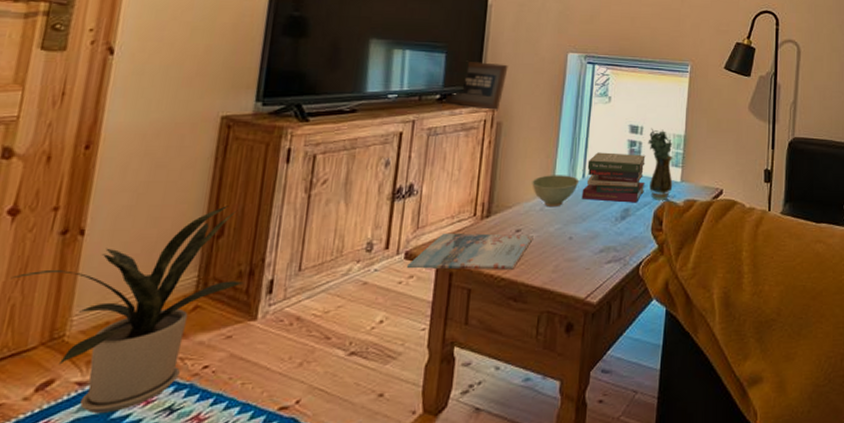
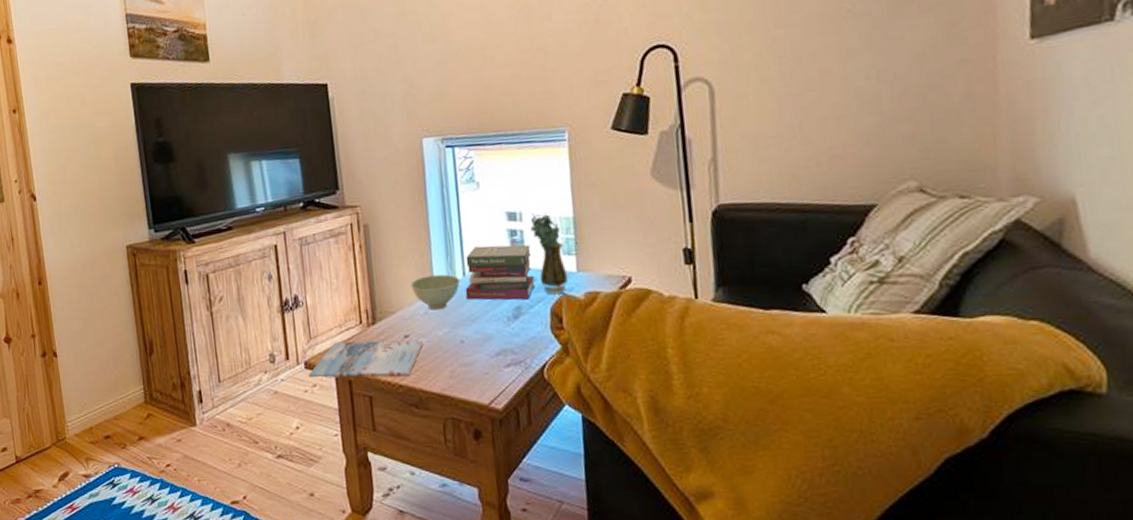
house plant: present [10,206,245,413] -> none [20,326,180,499]
picture frame: present [445,60,508,110] -> none [308,161,363,213]

